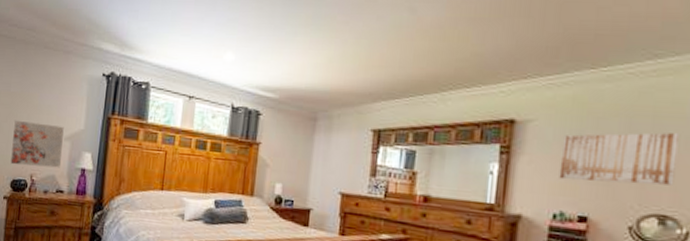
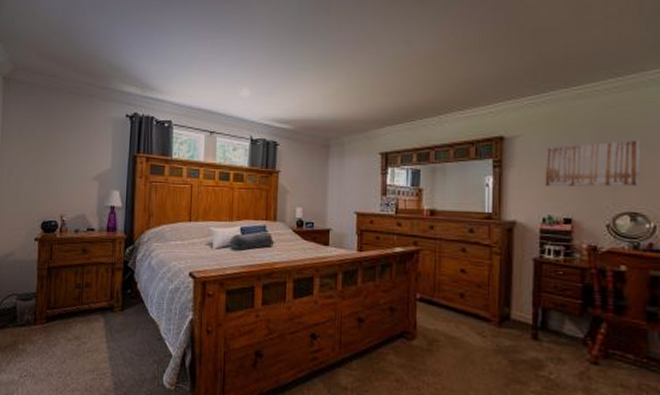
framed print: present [10,120,64,168] -> none [40,163,91,208]

